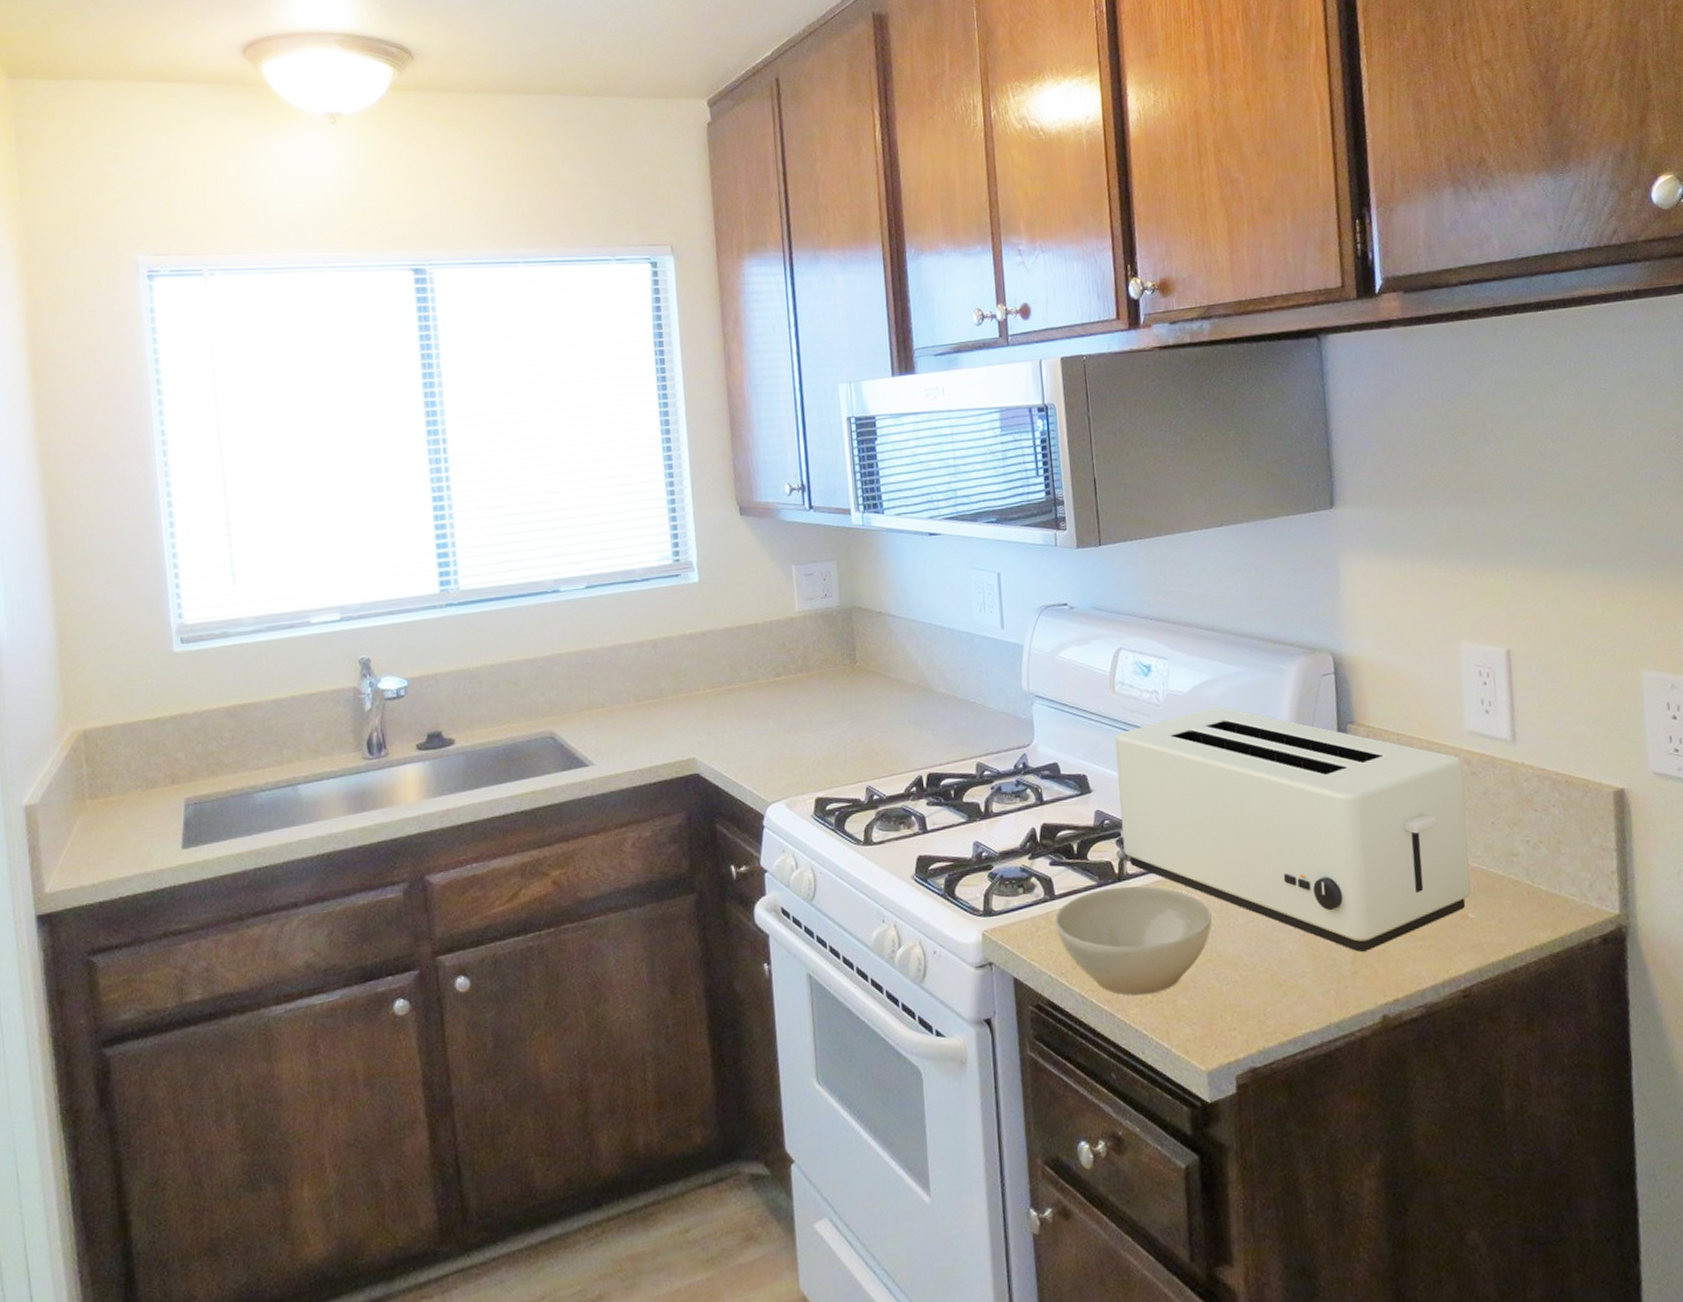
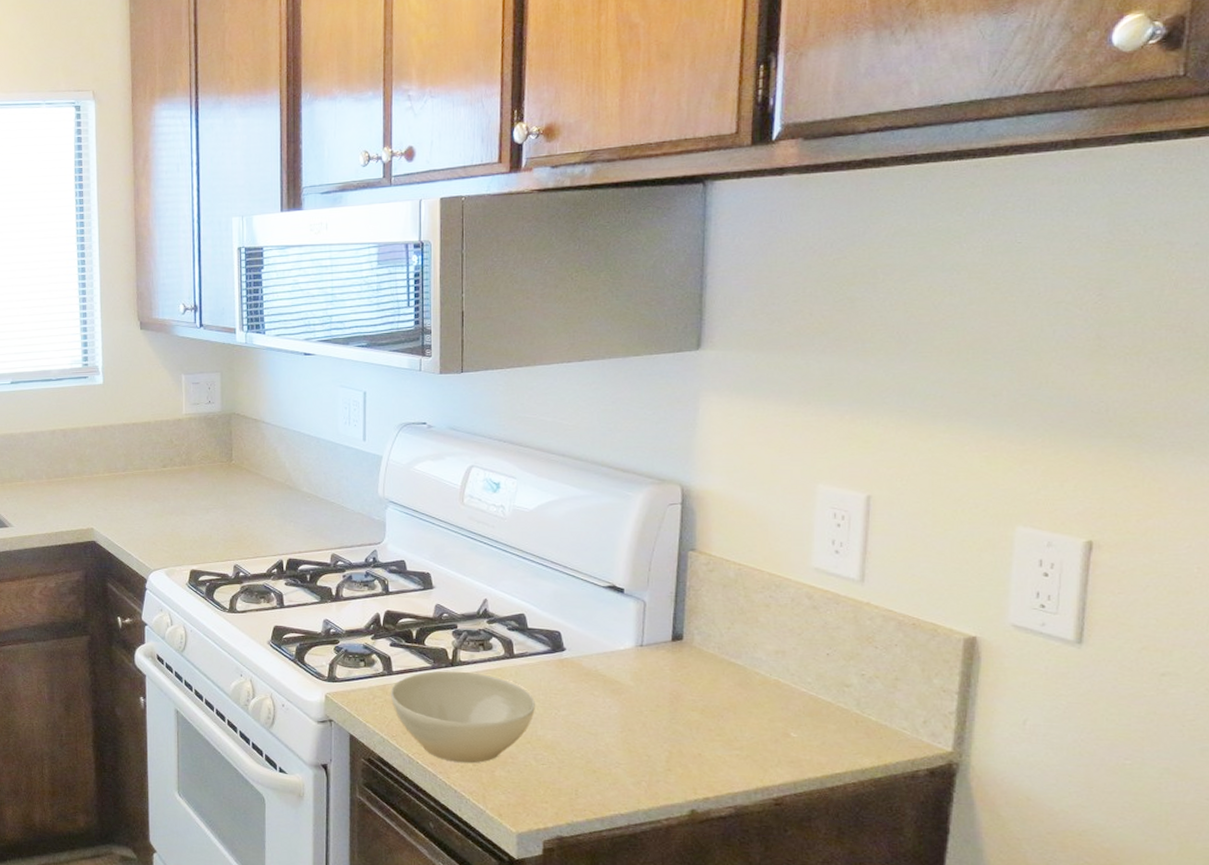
toaster: present [1115,707,1471,952] -> none [458,525,803,753]

